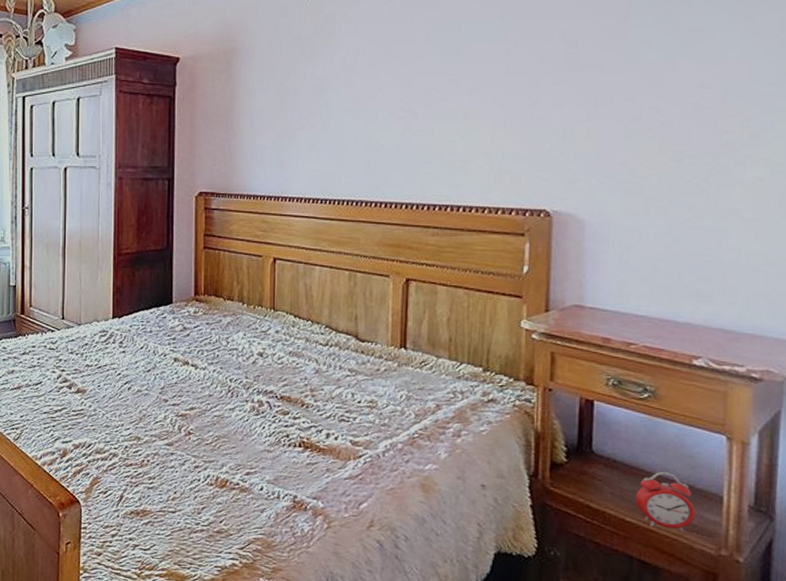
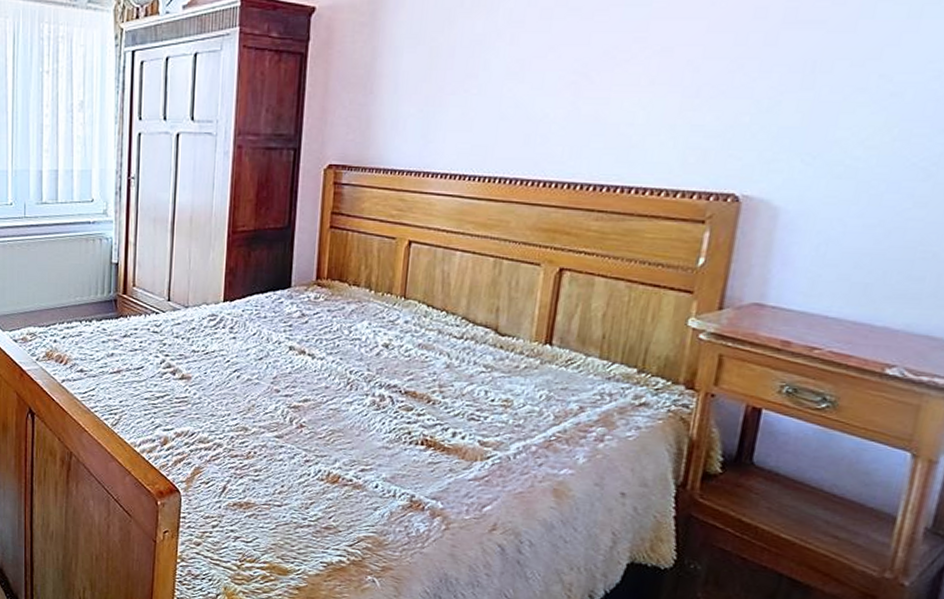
alarm clock: present [635,472,696,533] -> none [794,488,863,553]

